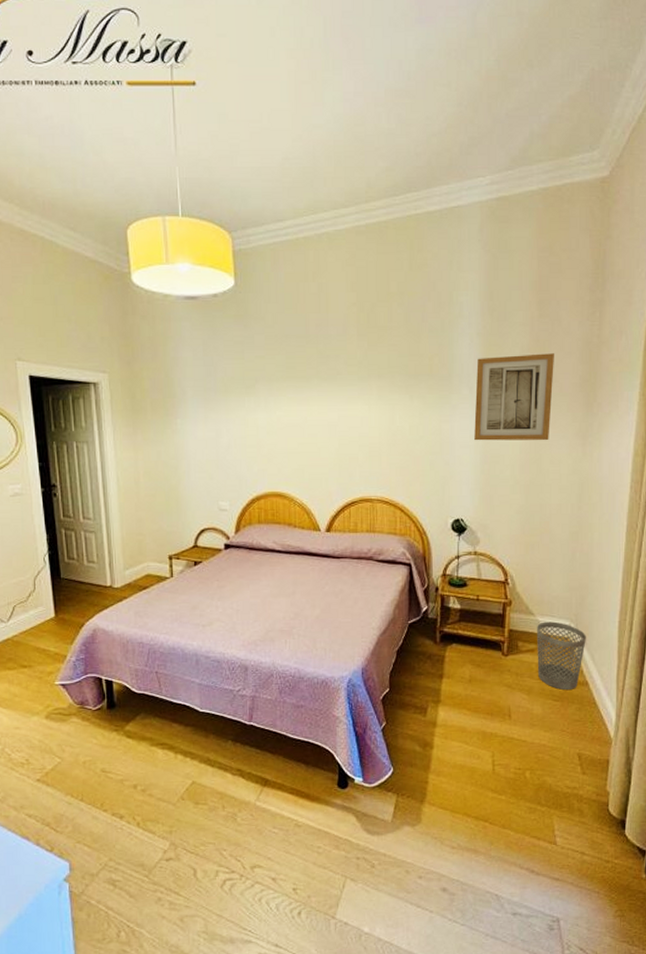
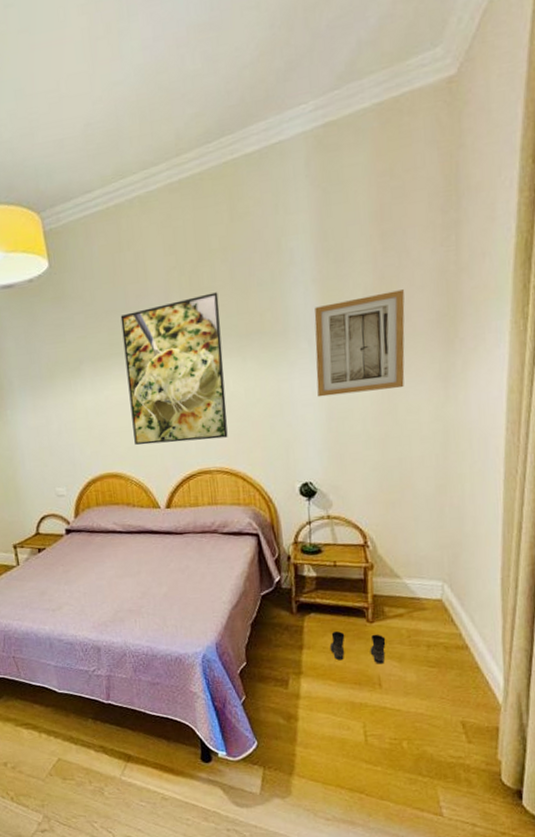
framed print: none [299,332,393,469] -> present [120,292,228,445]
boots: none [467,662,518,696] -> present [329,630,386,664]
wastebasket: present [537,621,586,691] -> none [404,583,463,656]

